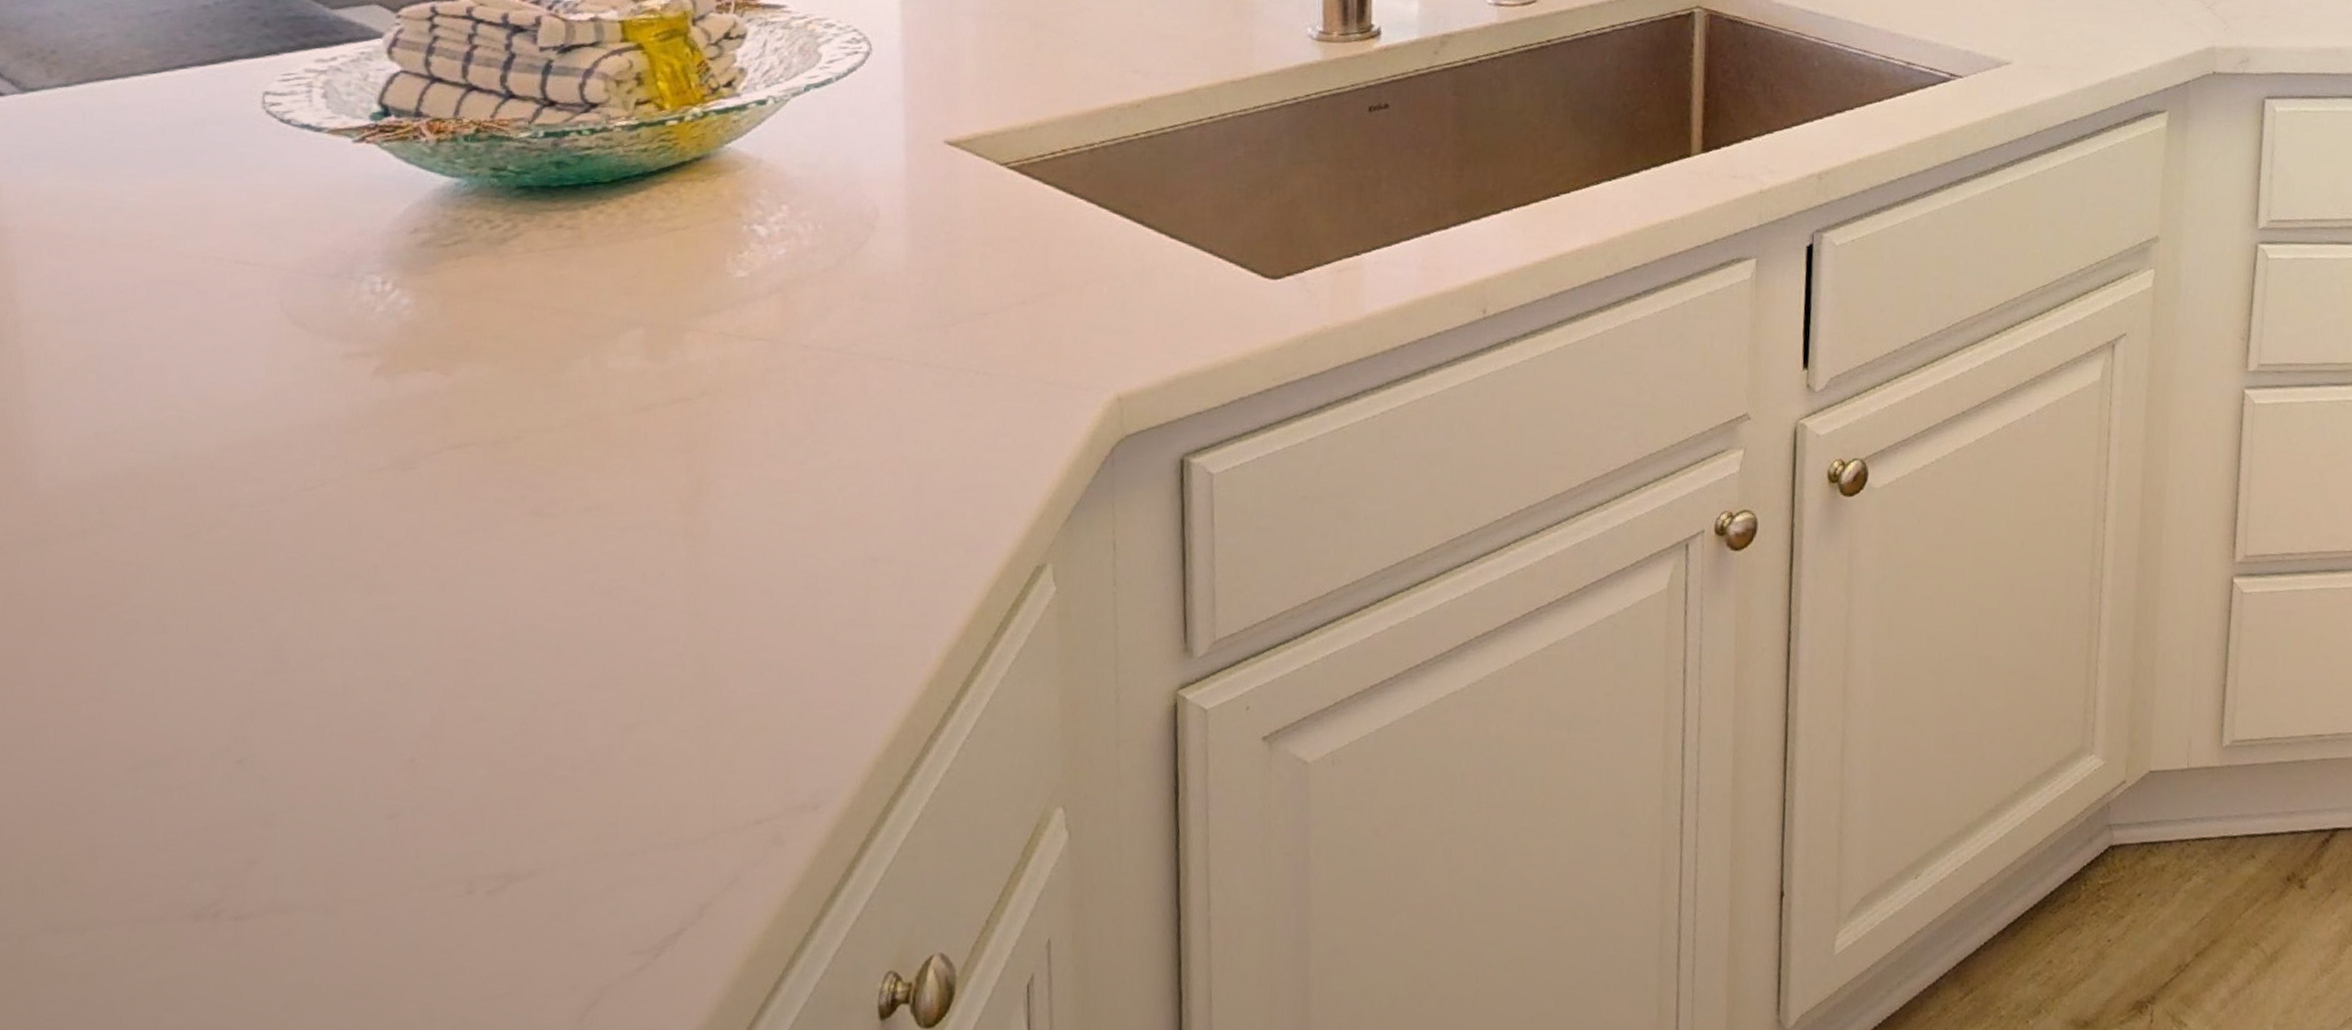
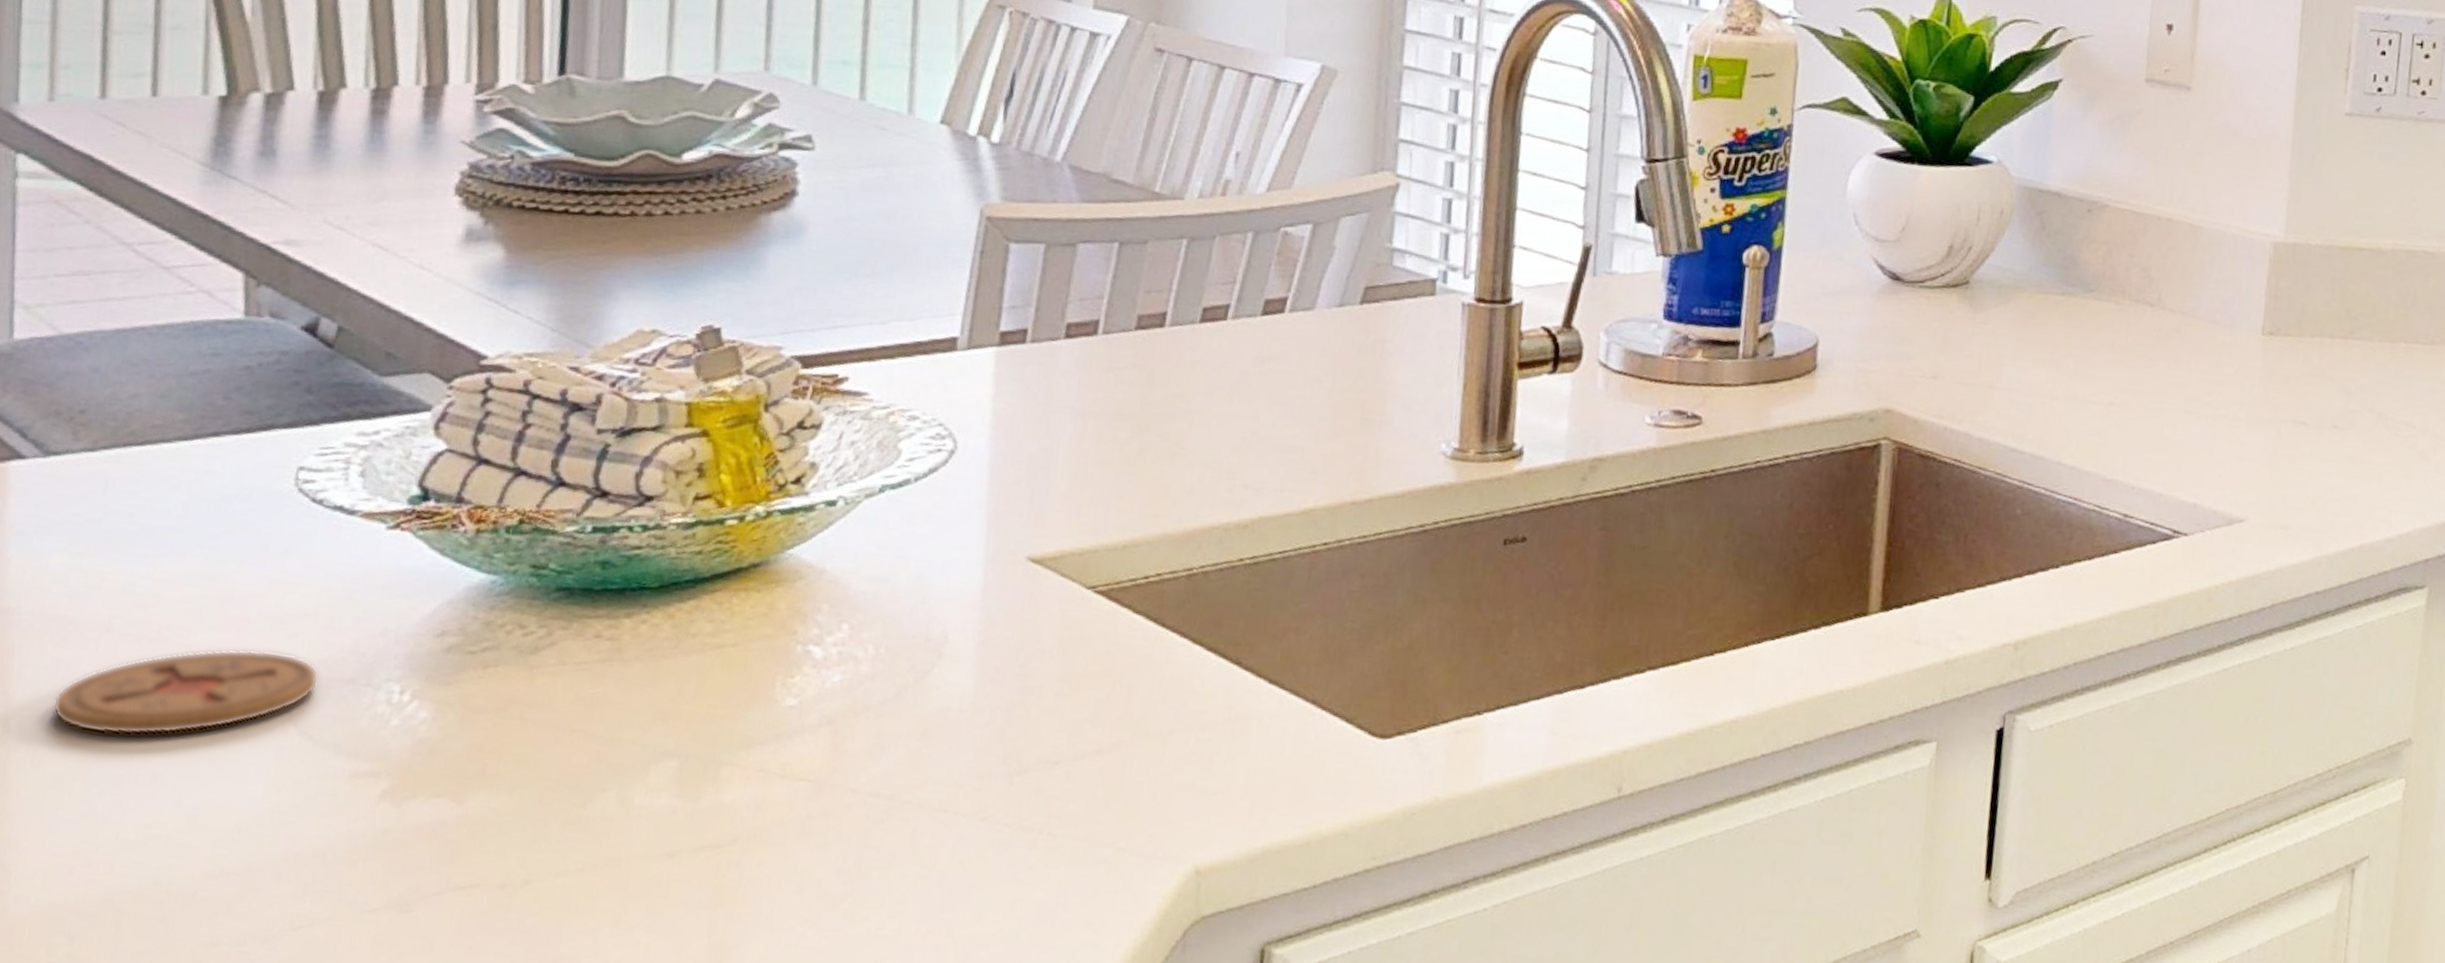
coaster: none [58,252,305,333] -> present [53,649,319,736]

